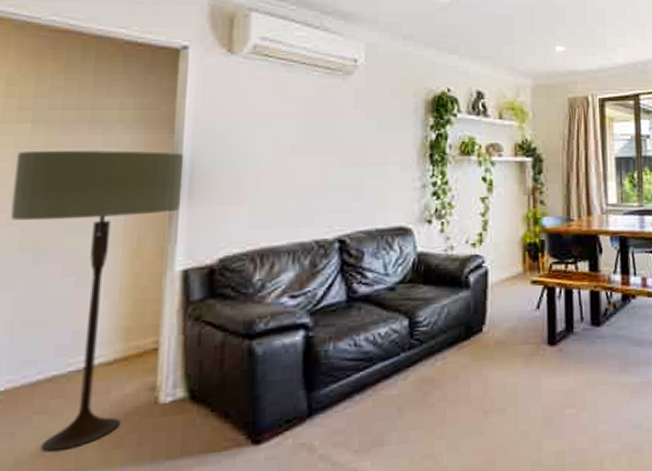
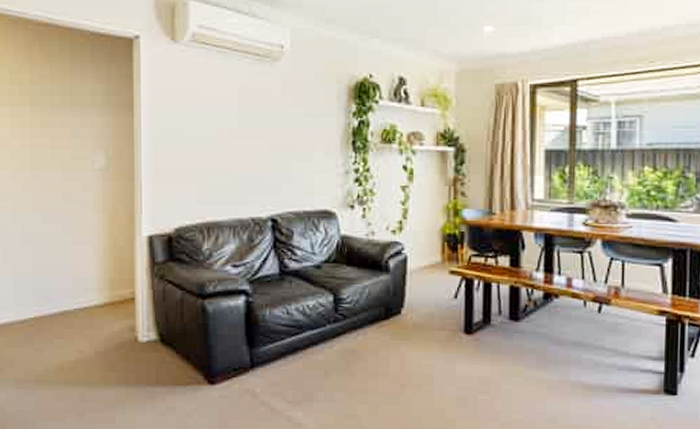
floor lamp: present [10,150,184,452] -> none [23,129,143,367]

